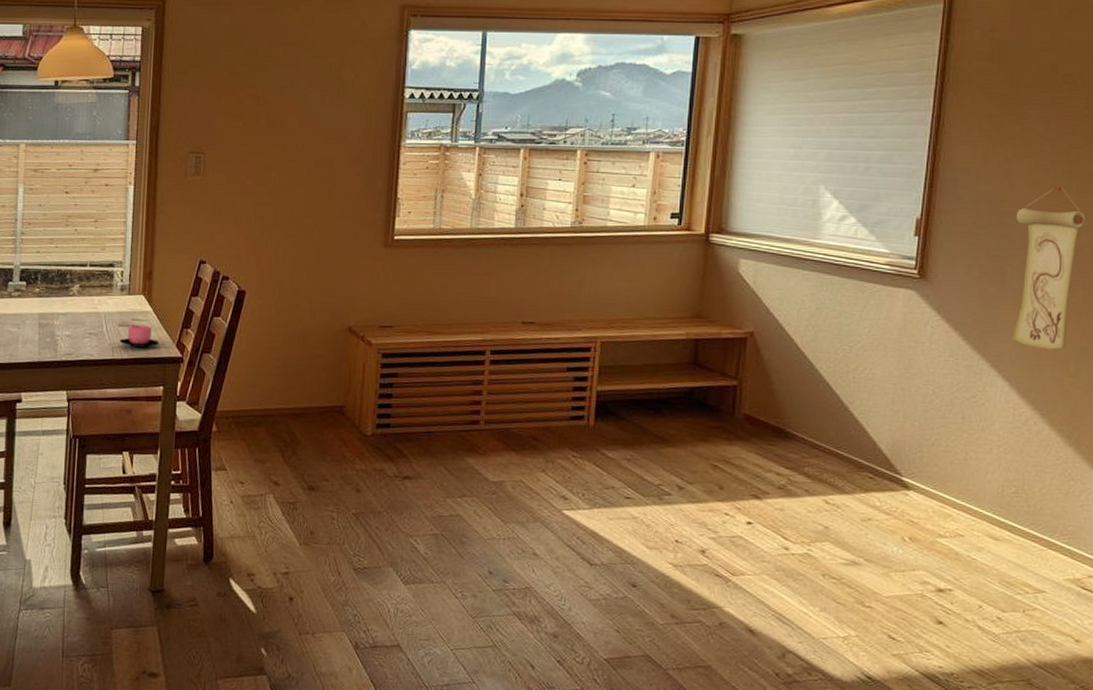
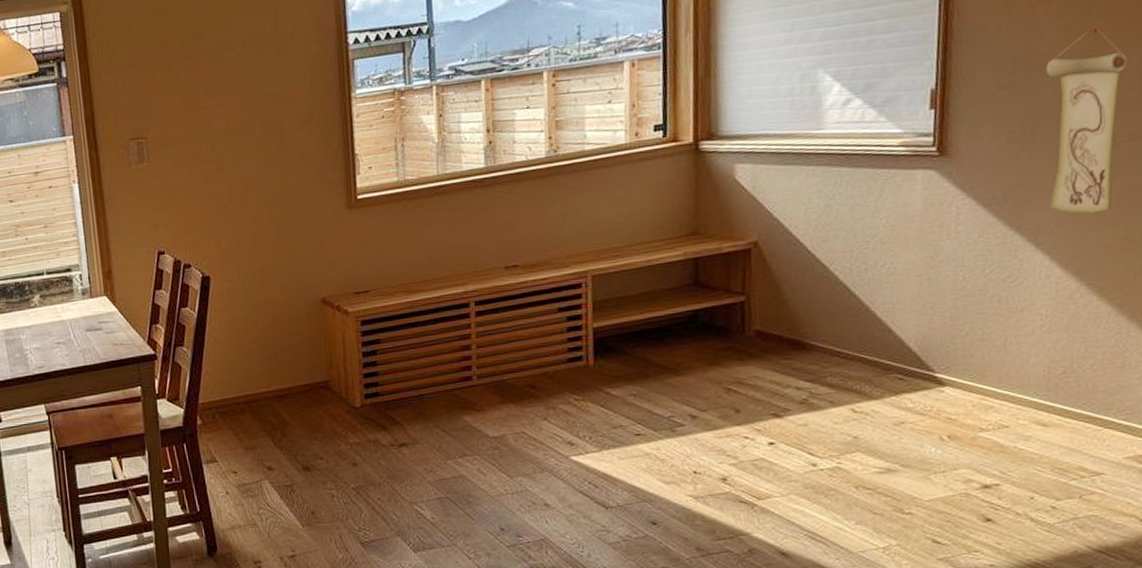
cup: present [119,324,160,348] -> none [89,326,130,351]

